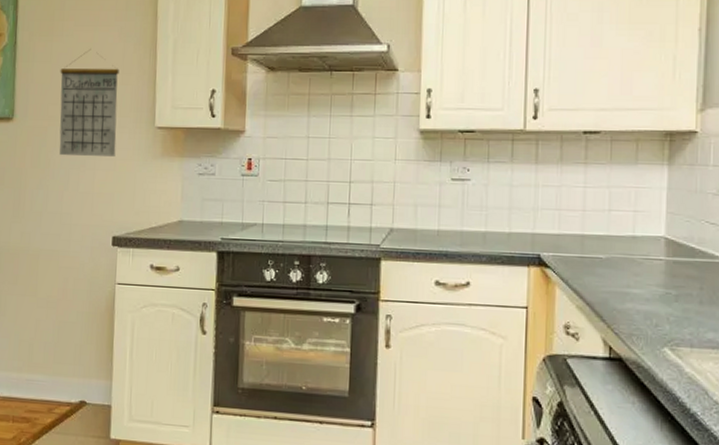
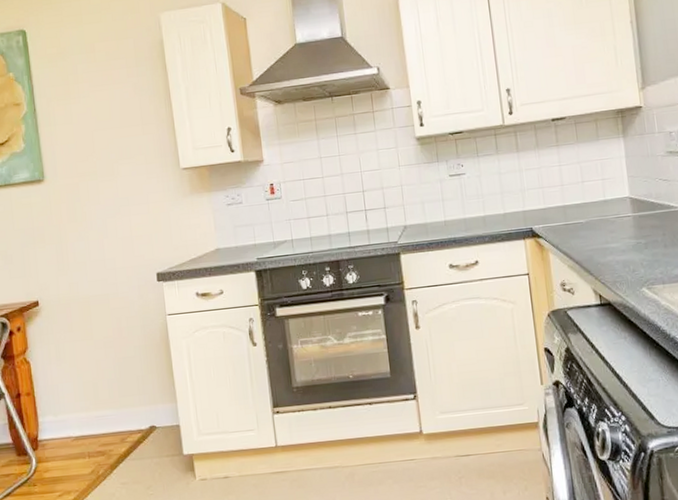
calendar: present [59,49,119,156] -> none [82,106,148,208]

